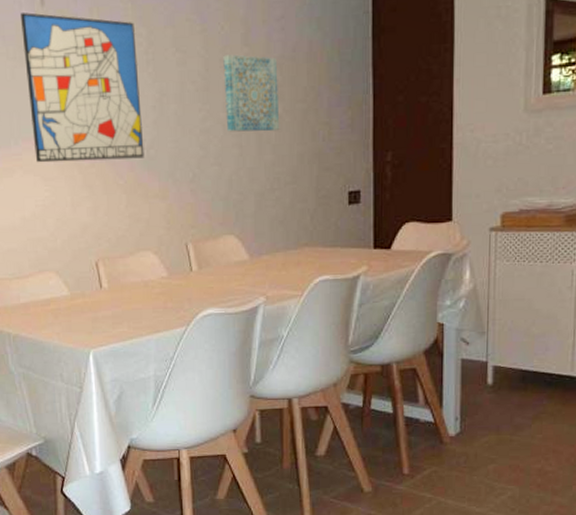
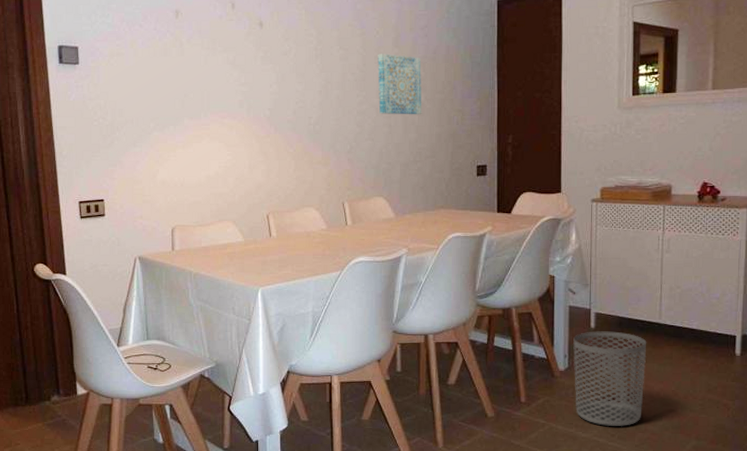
wall art: present [21,12,144,163] -> none [215,13,311,132]
waste bin: none [466,387,556,499] -> present [573,331,647,426]

